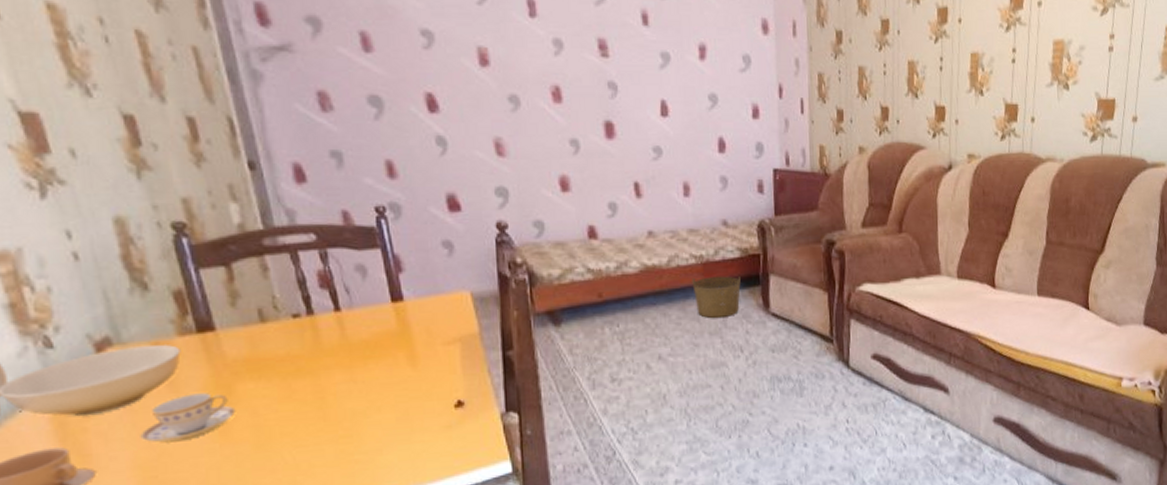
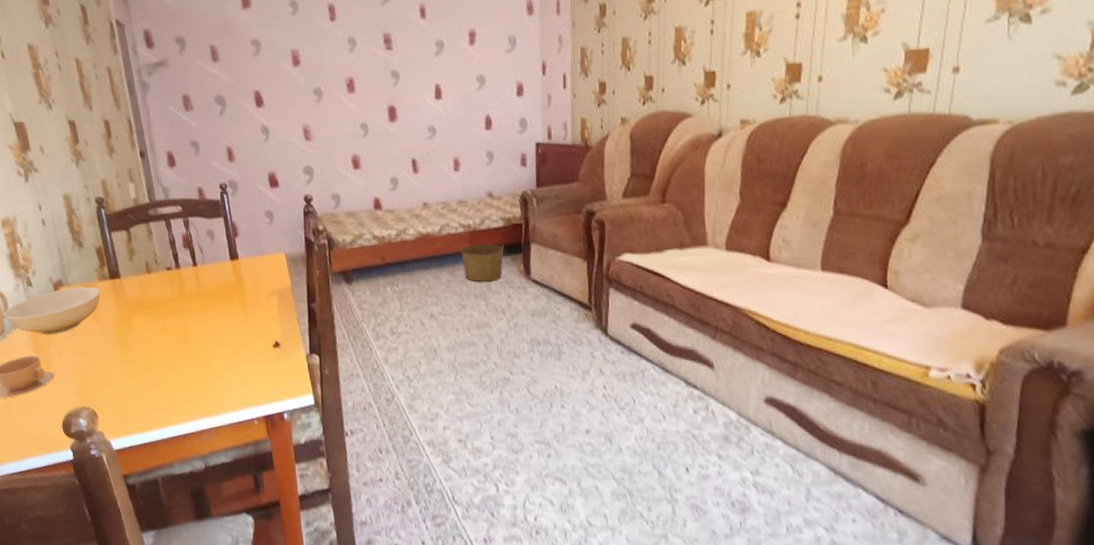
teacup: present [140,393,237,443] -> none [78,324,133,358]

